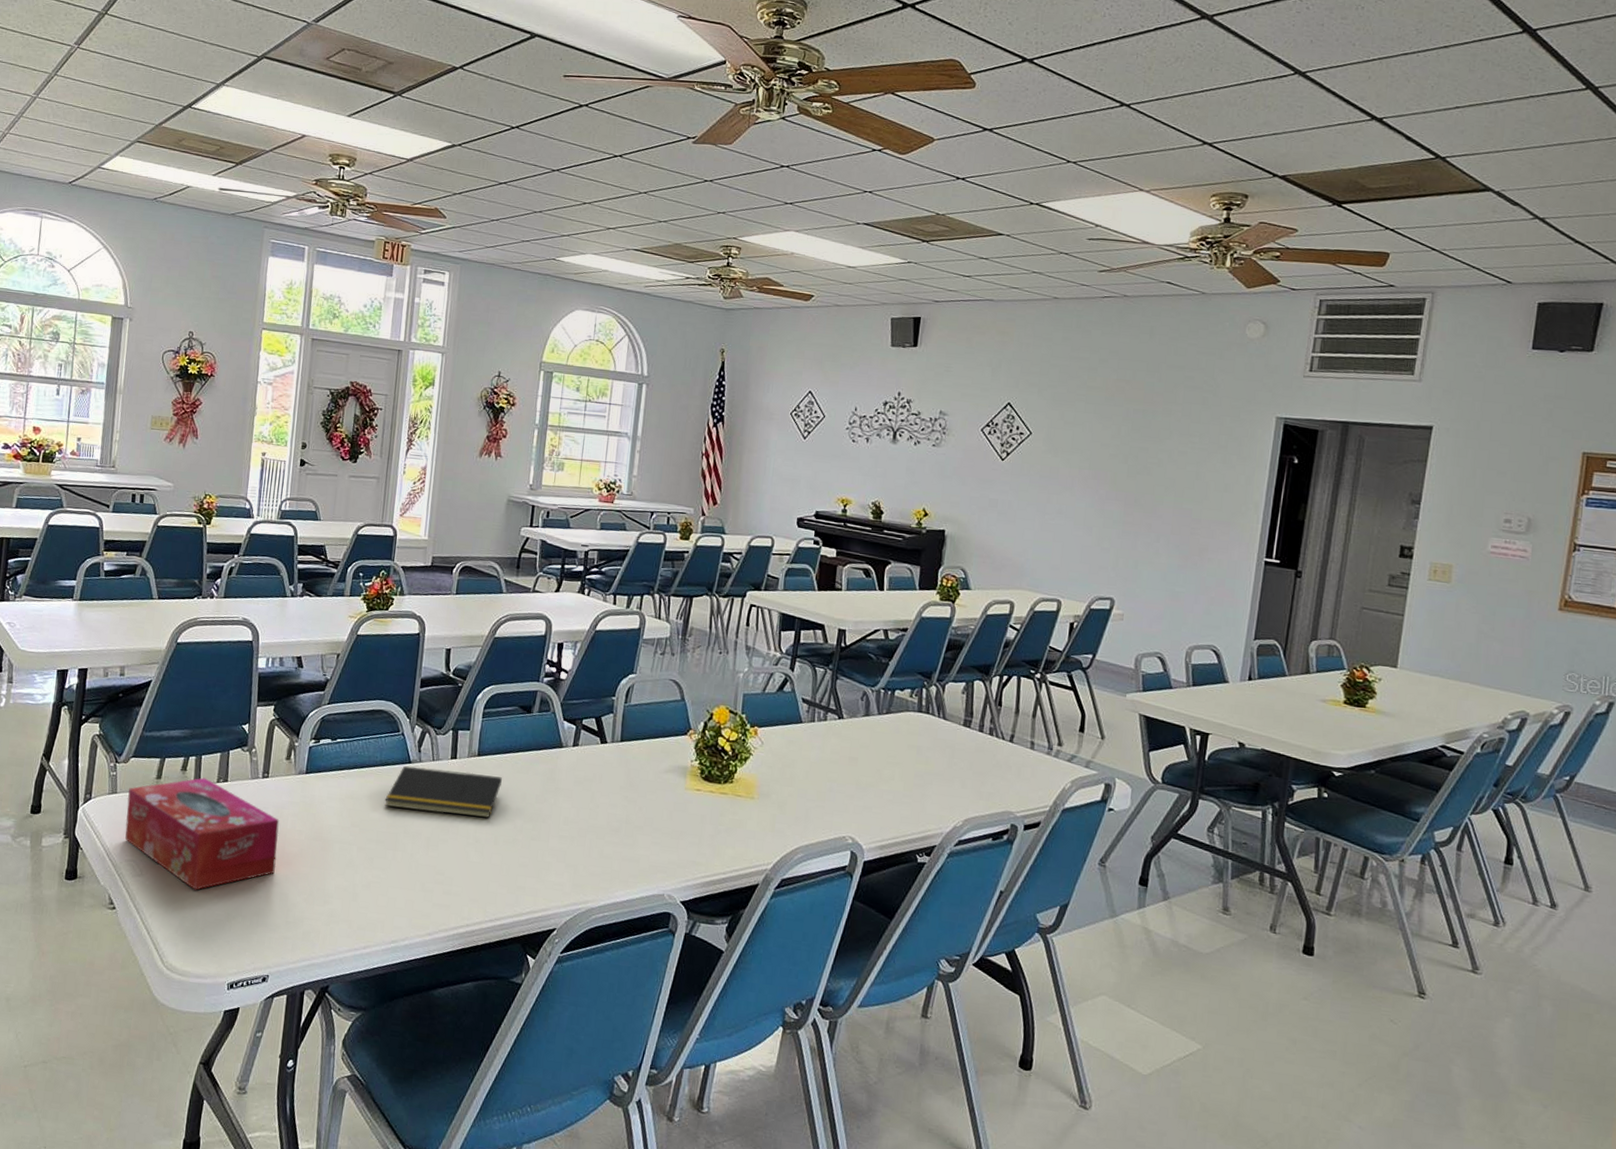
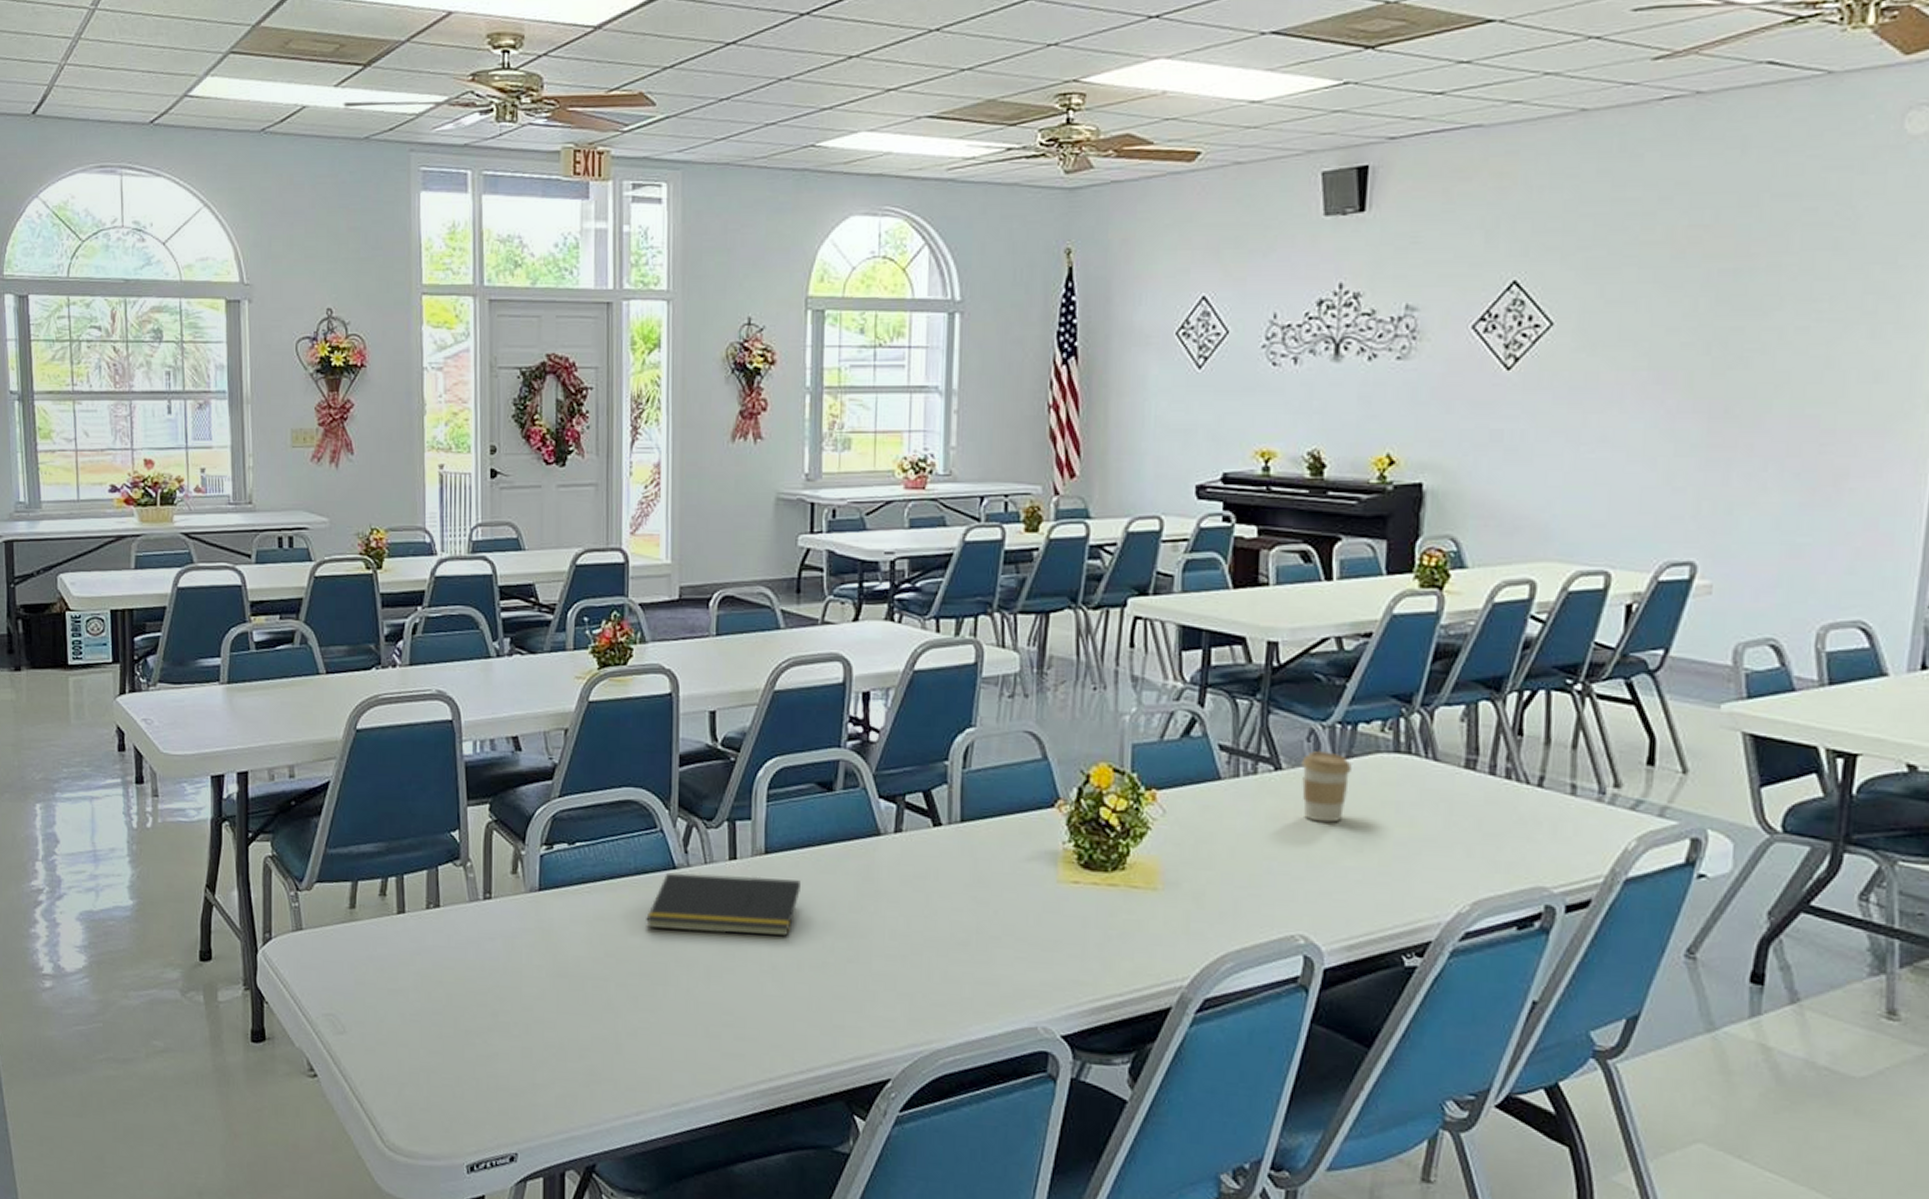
tissue box: present [125,777,280,890] -> none [317,903,513,1049]
coffee cup: none [856,706,890,758] -> present [1301,750,1352,823]

